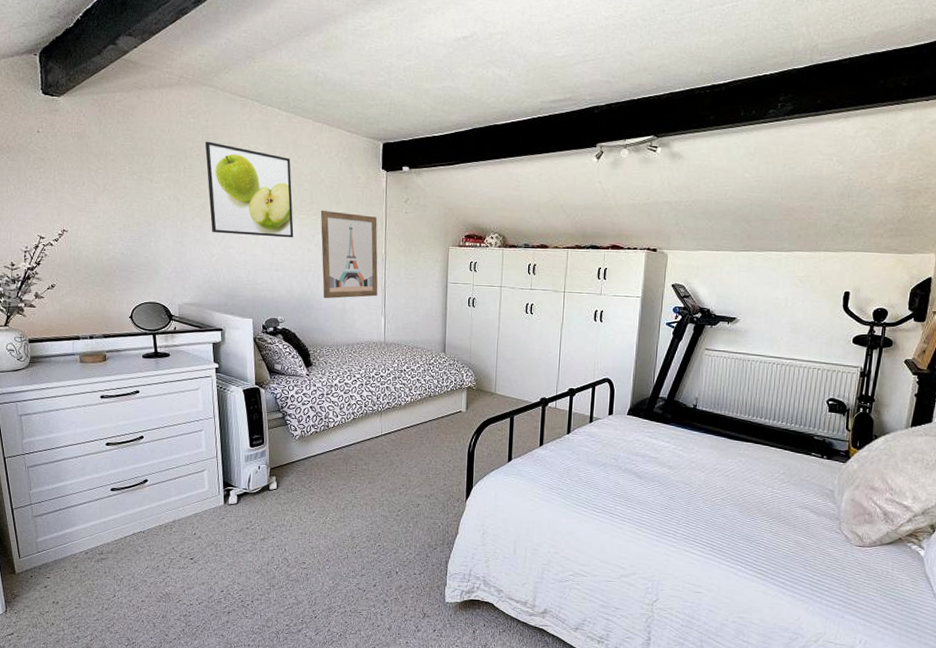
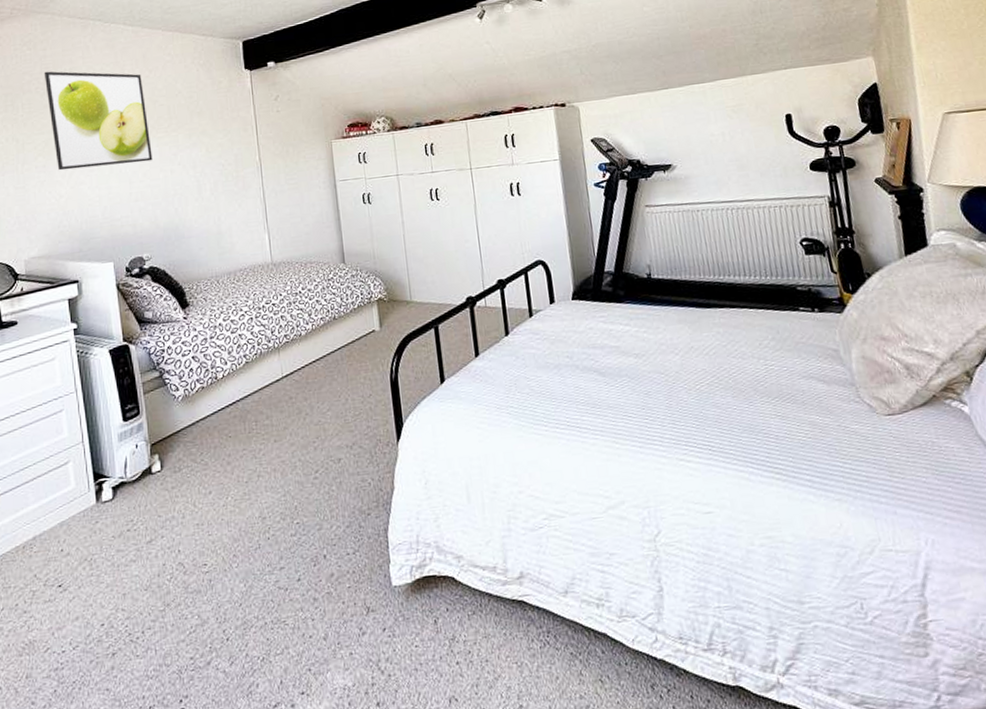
wall art: present [320,211,378,299] -> none [180,121,257,224]

